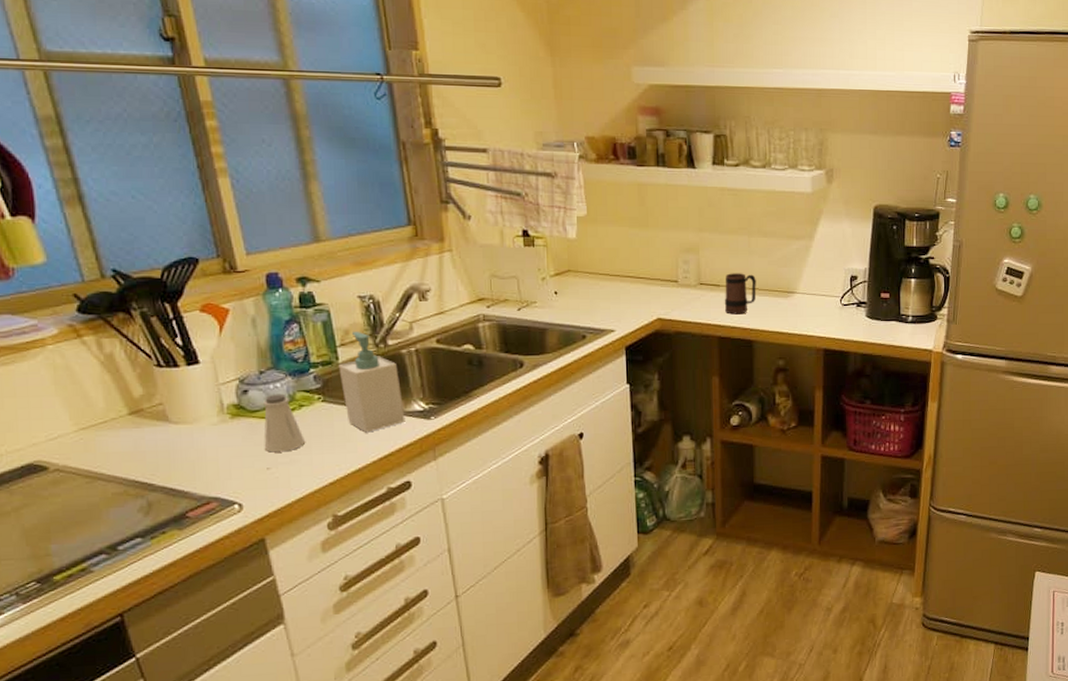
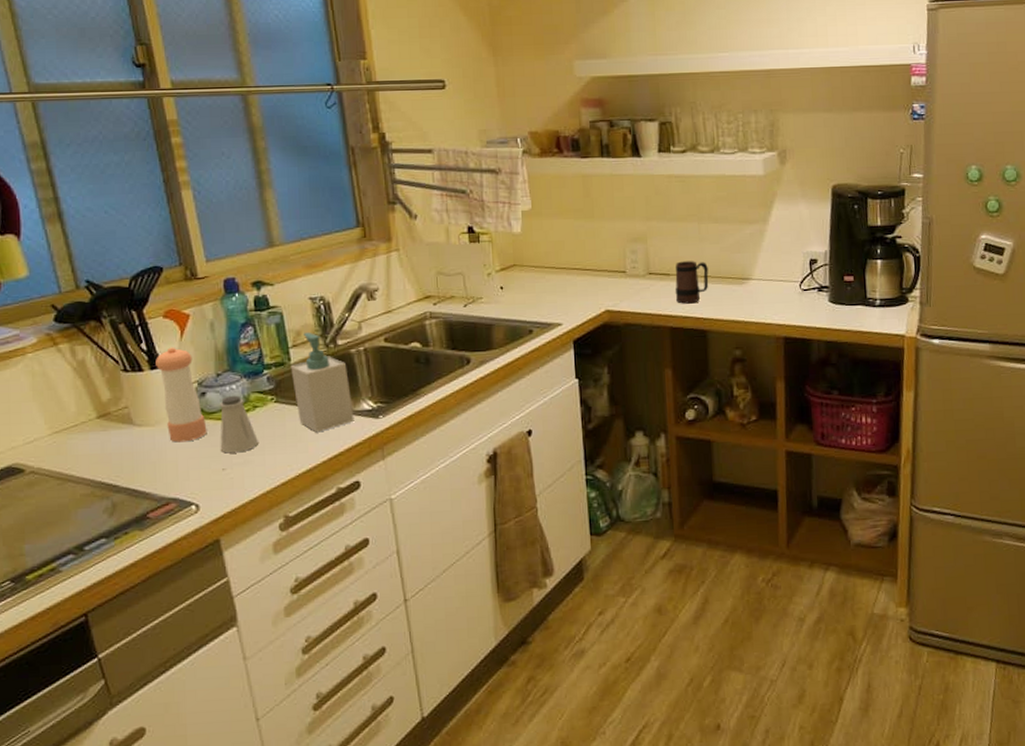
pepper shaker: none [192,343,250,441] -> present [156,347,207,443]

